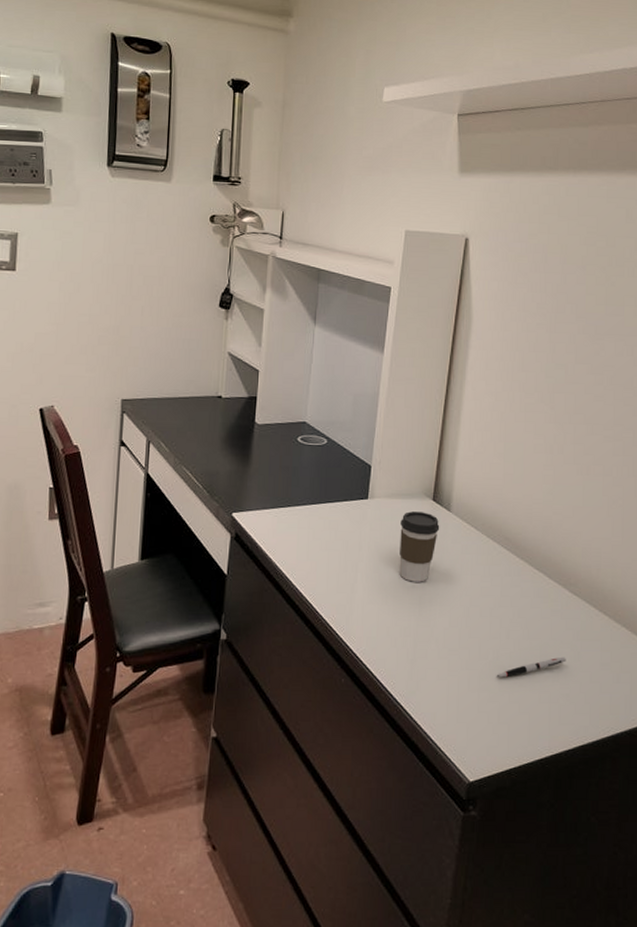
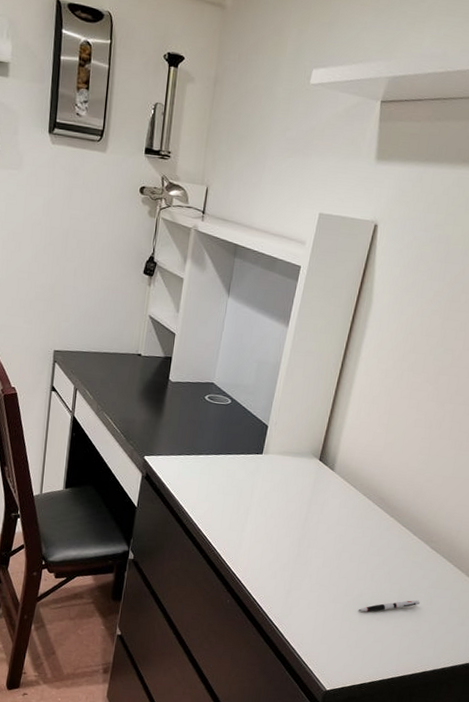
coffee cup: present [399,511,440,582] -> none [284,468,323,528]

